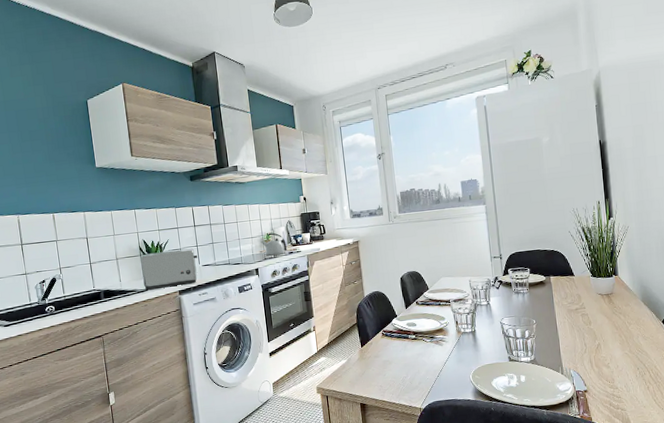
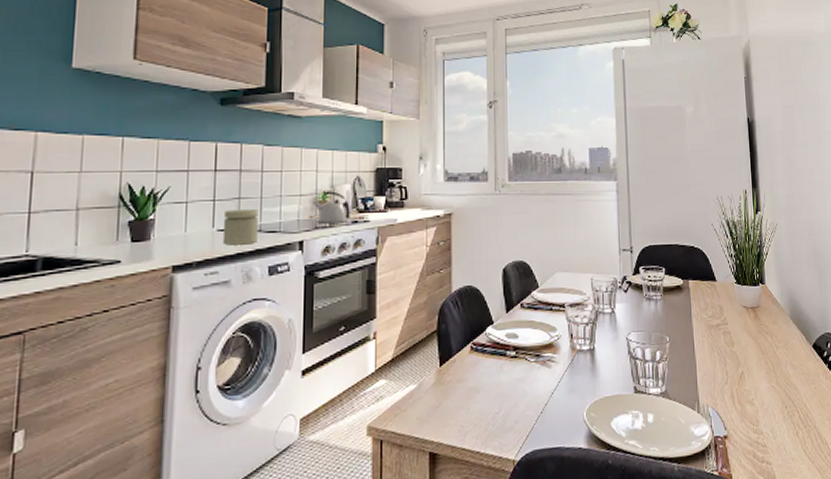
toaster: present [140,248,198,291] -> none [116,203,213,263]
jar: none [205,250,229,275] -> present [222,210,258,245]

